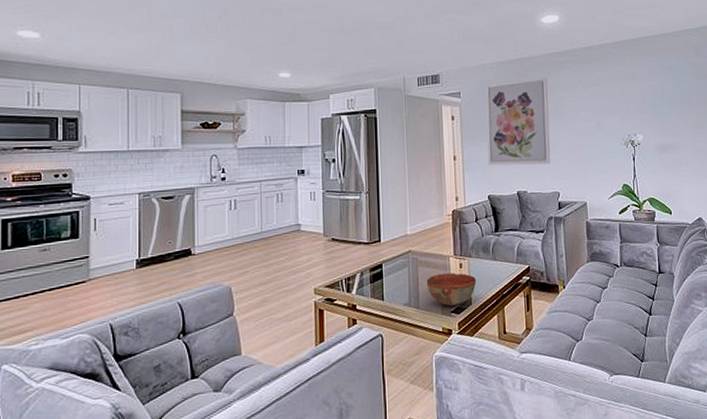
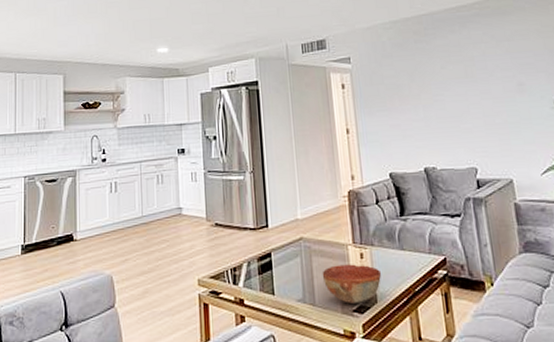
wall art: present [485,77,550,166] -> none [379,34,463,139]

